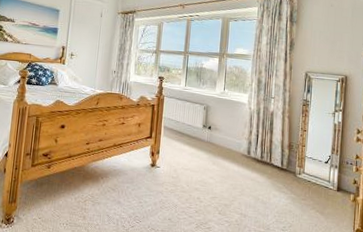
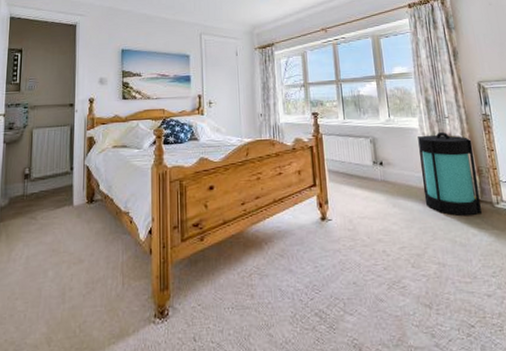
lantern: none [240,109,290,181] -> present [418,131,482,217]

